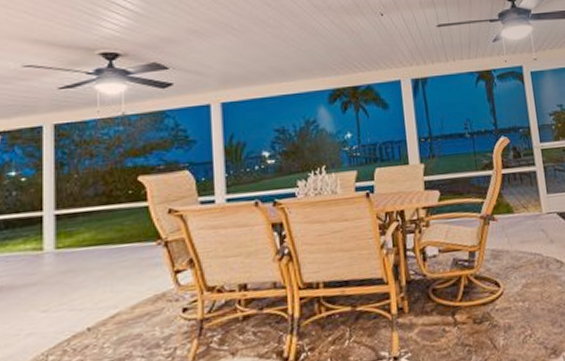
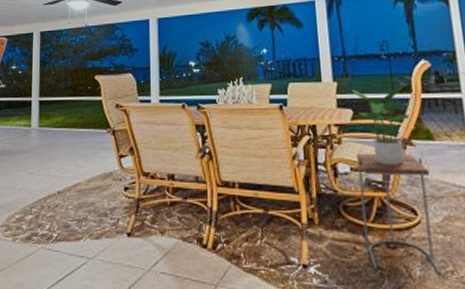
potted plant: none [438,162,492,244] -> present [351,85,410,167]
side table: none [444,229,522,348] -> present [357,153,443,275]

